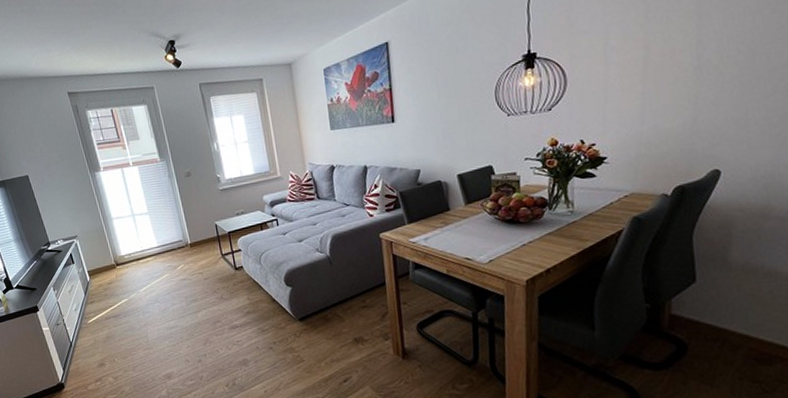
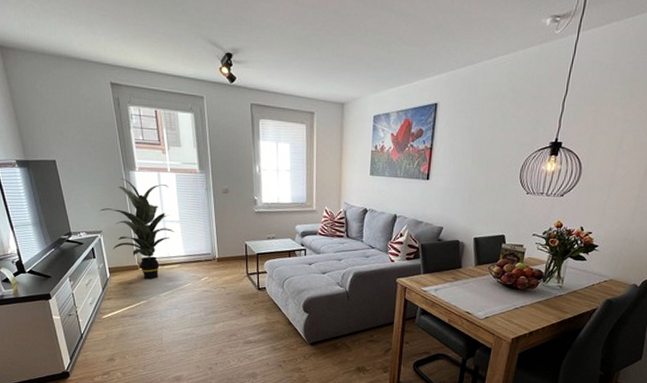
indoor plant: none [72,179,145,277] -> present [99,178,175,280]

